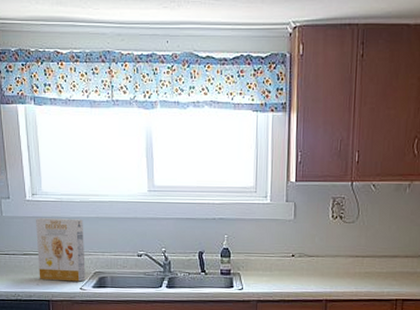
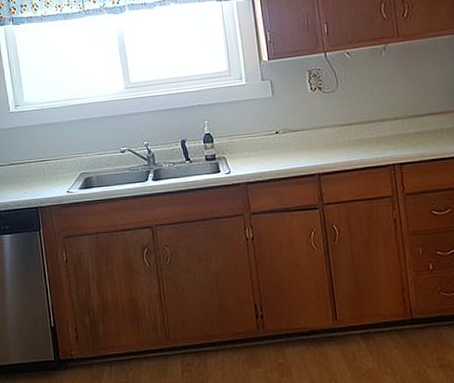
cereal box: present [36,218,85,282] -> none [20,123,72,187]

